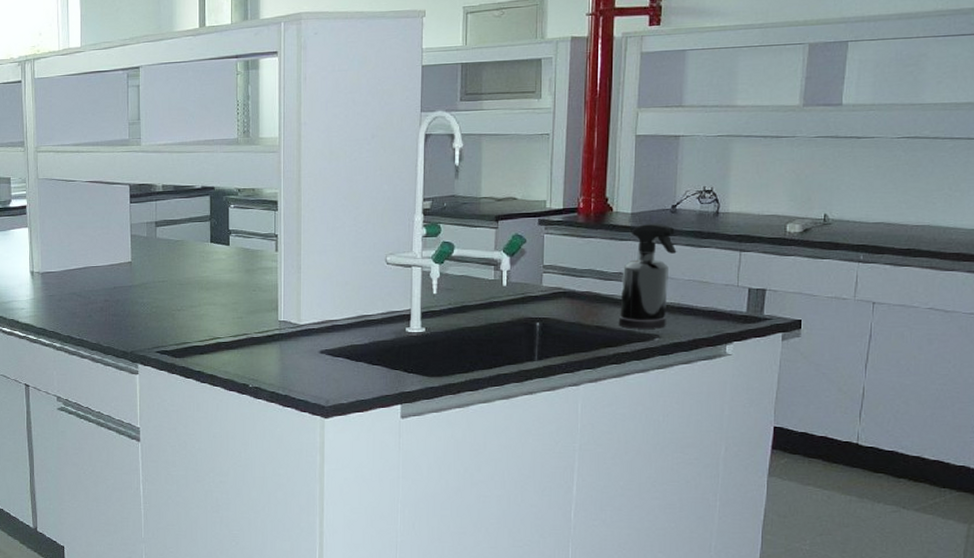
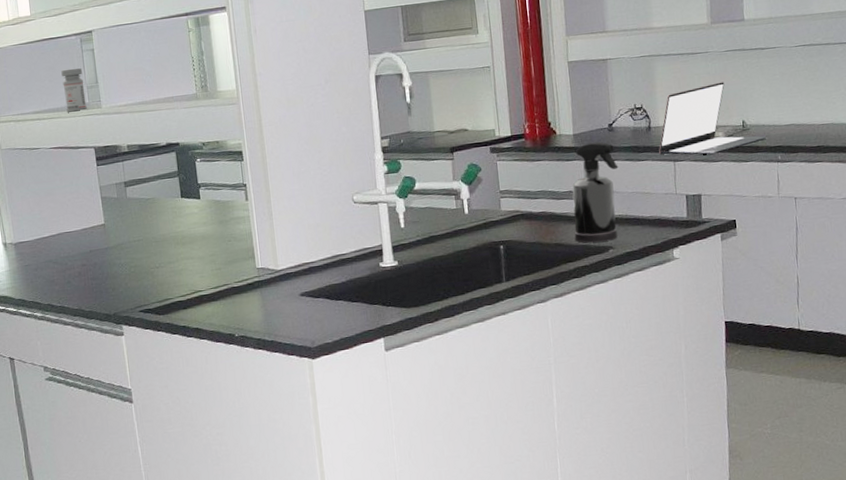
medicine bottle: none [105,103,127,148] -> present [61,68,88,114]
laptop: none [725,170,849,248] -> present [659,82,766,155]

